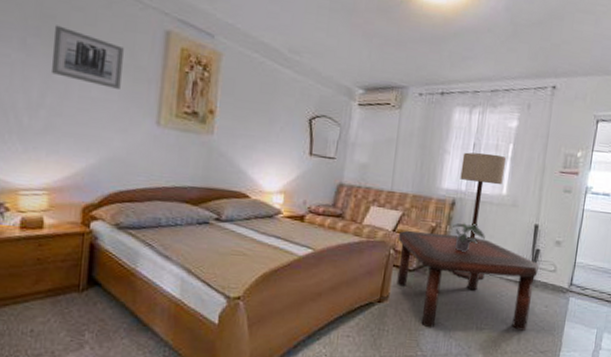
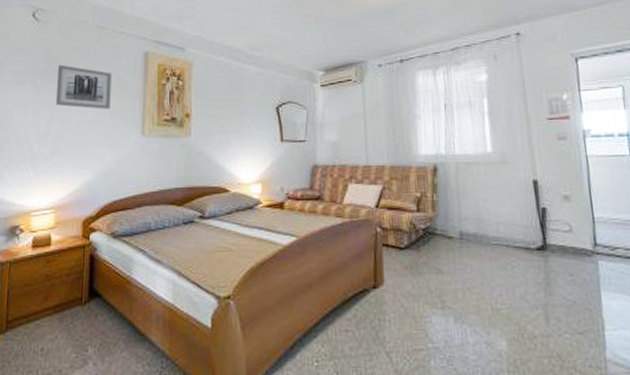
coffee table: present [396,231,539,331] -> none [382,202,554,314]
potted plant: present [450,223,485,252] -> none [436,188,479,221]
floor lamp: present [452,152,507,281] -> none [435,111,487,252]

